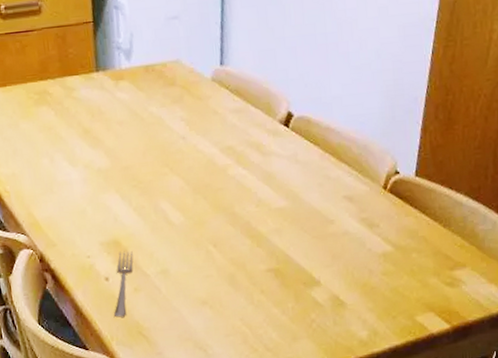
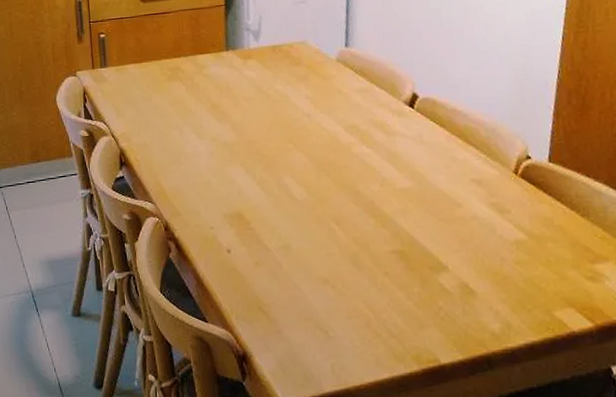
fork: present [114,251,133,318] -> none [235,224,256,291]

